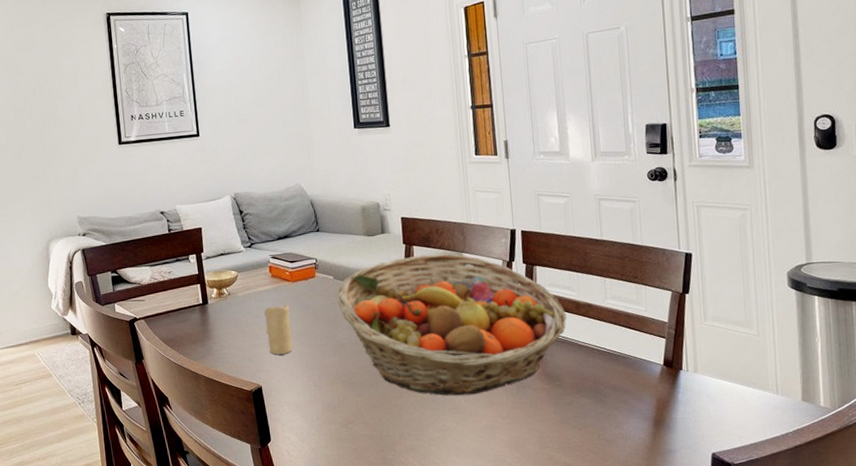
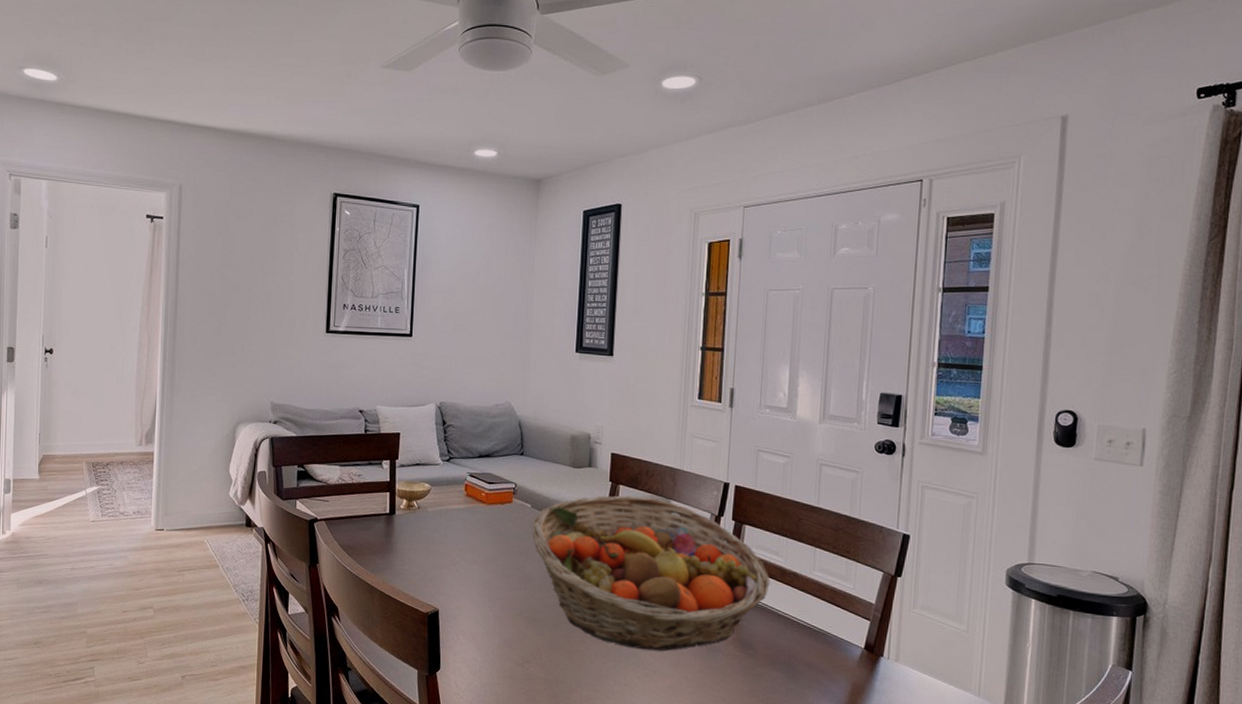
candle: present [264,304,293,355] -> none [452,527,480,580]

